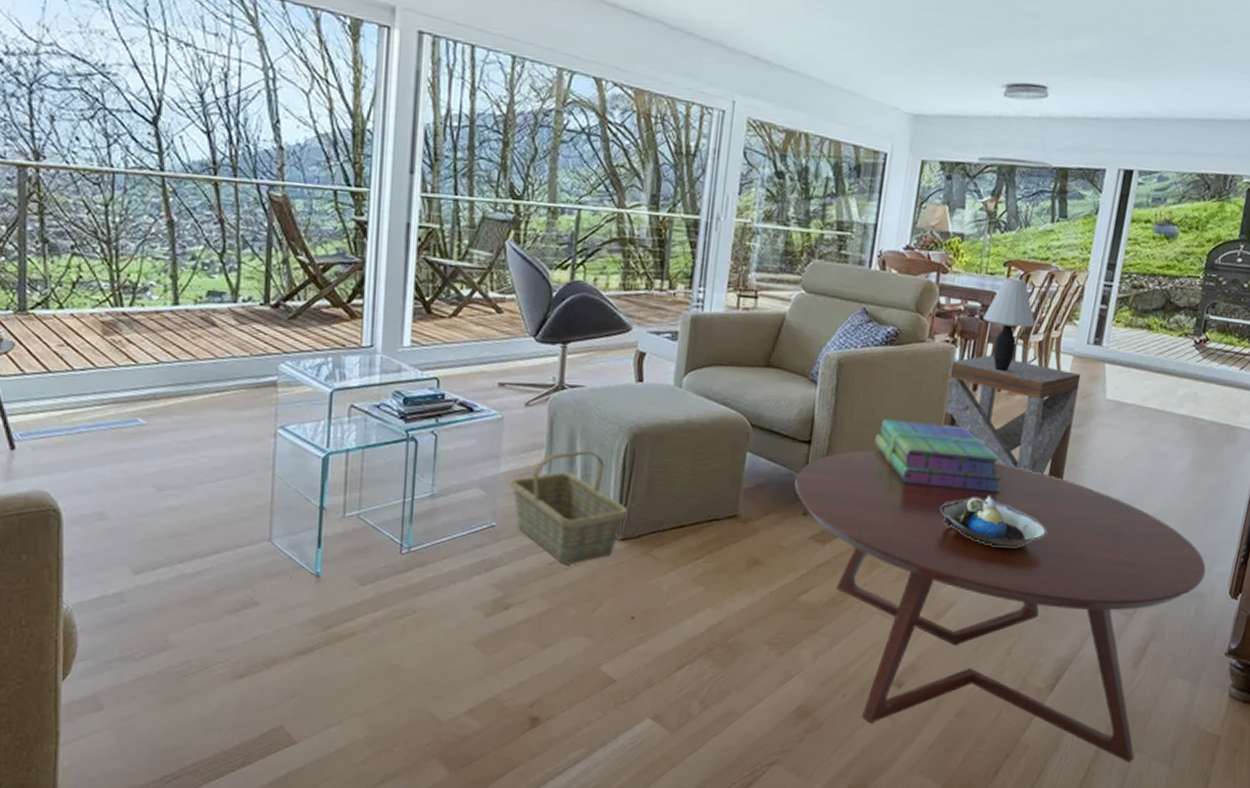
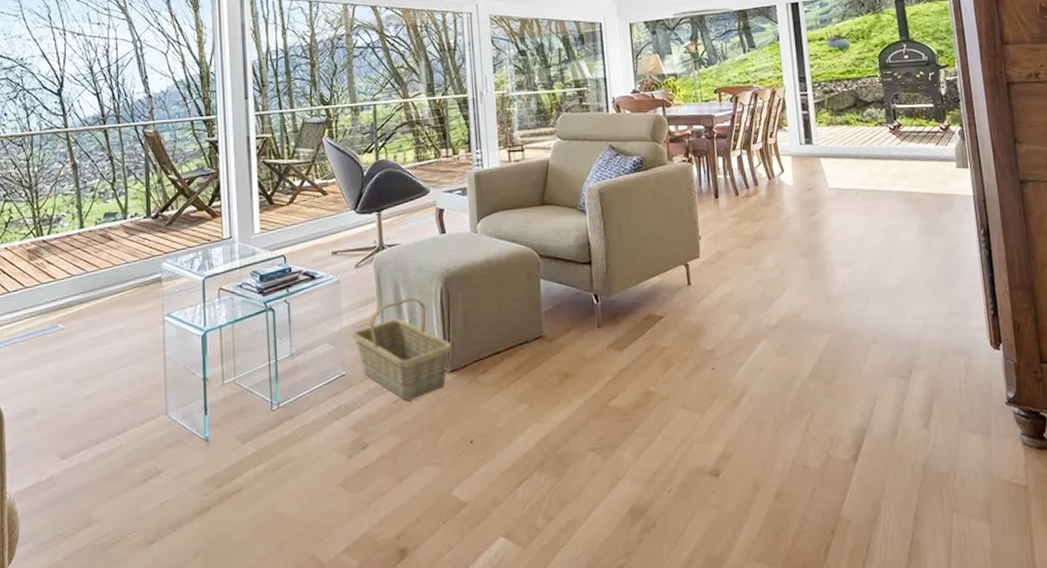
coffee table: present [794,449,1206,763] -> none [585,256,963,525]
stack of books: present [875,418,1003,492] -> none [644,230,761,286]
side table: present [939,355,1081,480] -> none [693,166,812,264]
decorative bowl: present [940,496,1047,548] -> none [713,287,811,332]
table lamp: present [983,278,1036,372] -> none [708,101,753,179]

